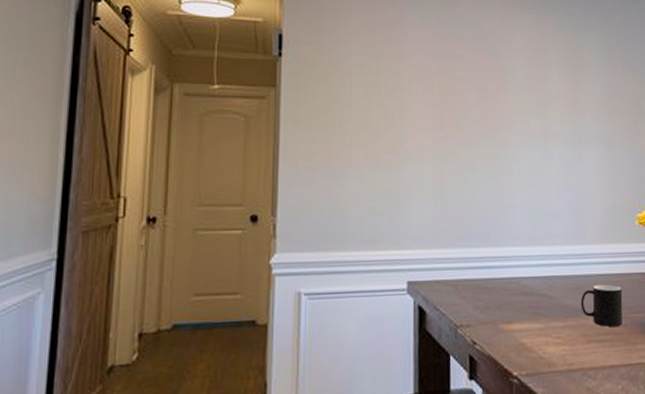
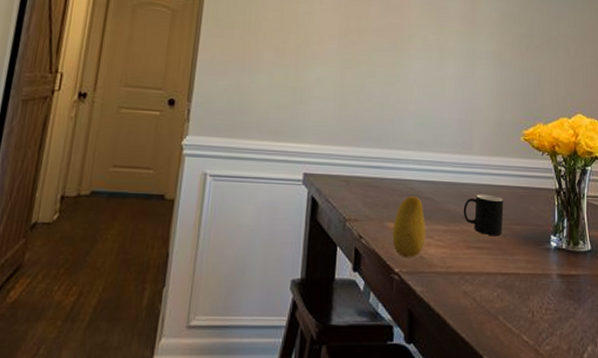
fruit: none [507,294,543,360] -> present [392,196,426,258]

